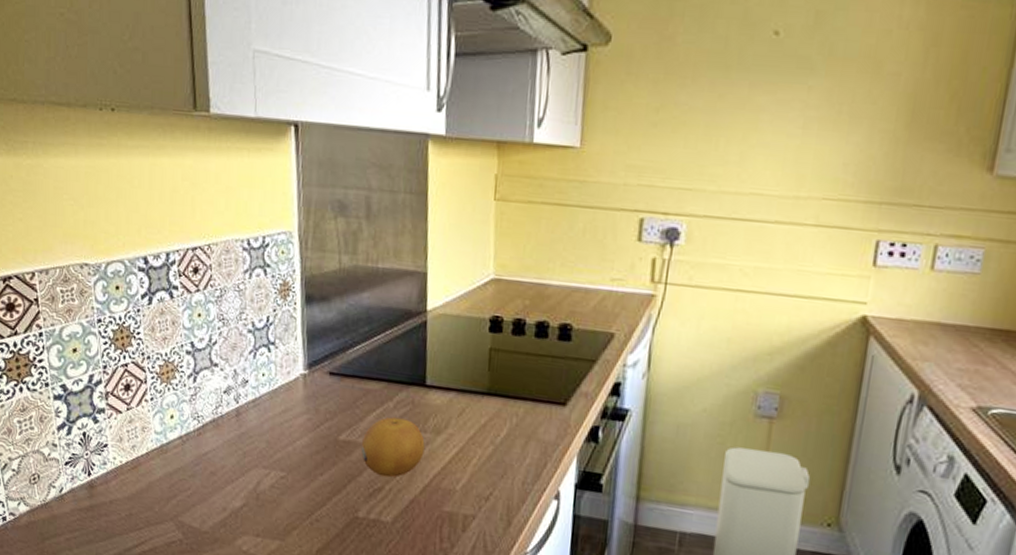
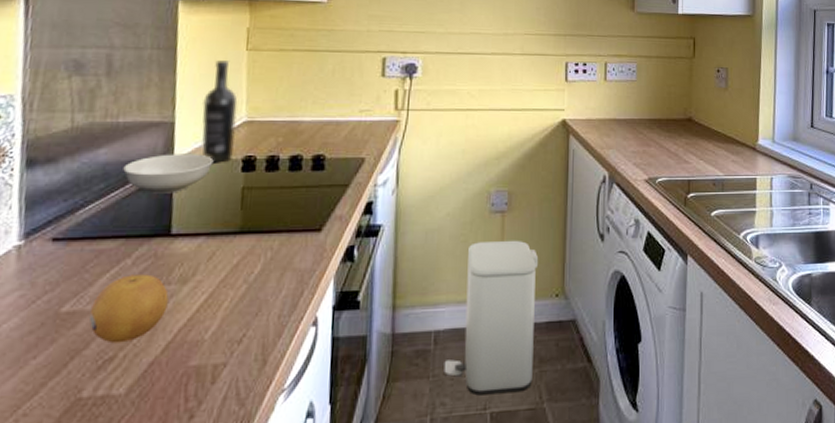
bowl: none [383,305,463,345] -> present [123,154,214,194]
wine bottle: none [451,208,486,321] -> present [200,59,238,163]

